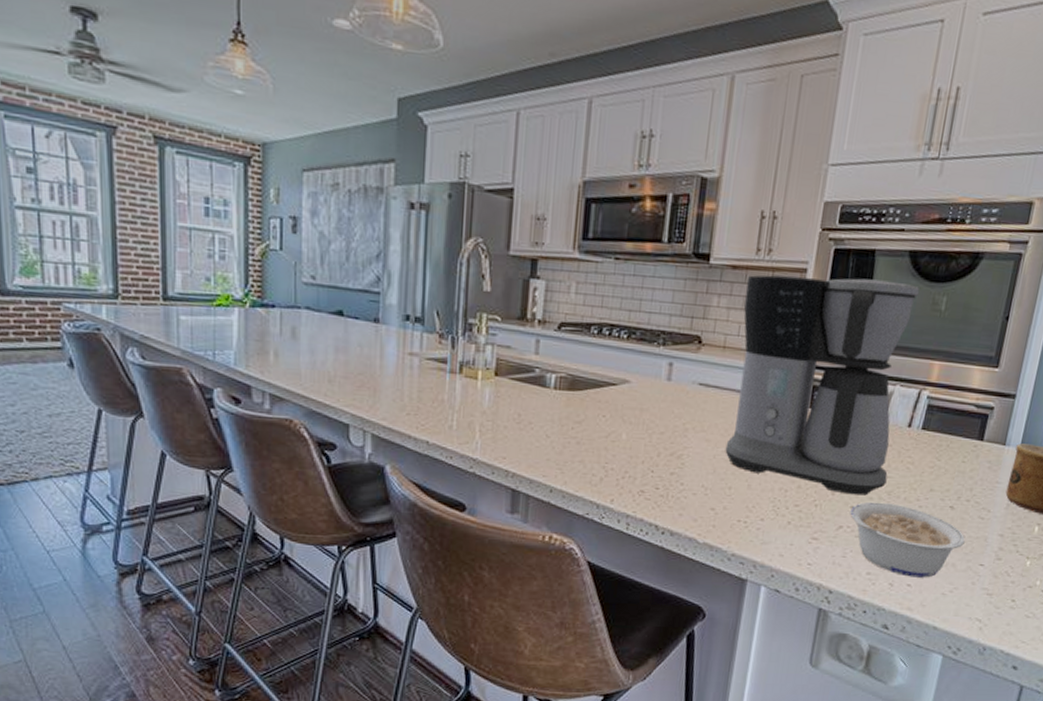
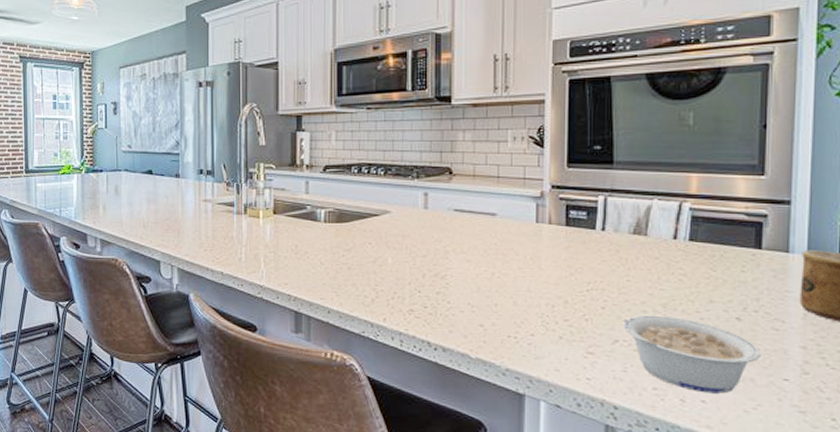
coffee maker: present [725,275,919,496] -> none [487,103,662,309]

